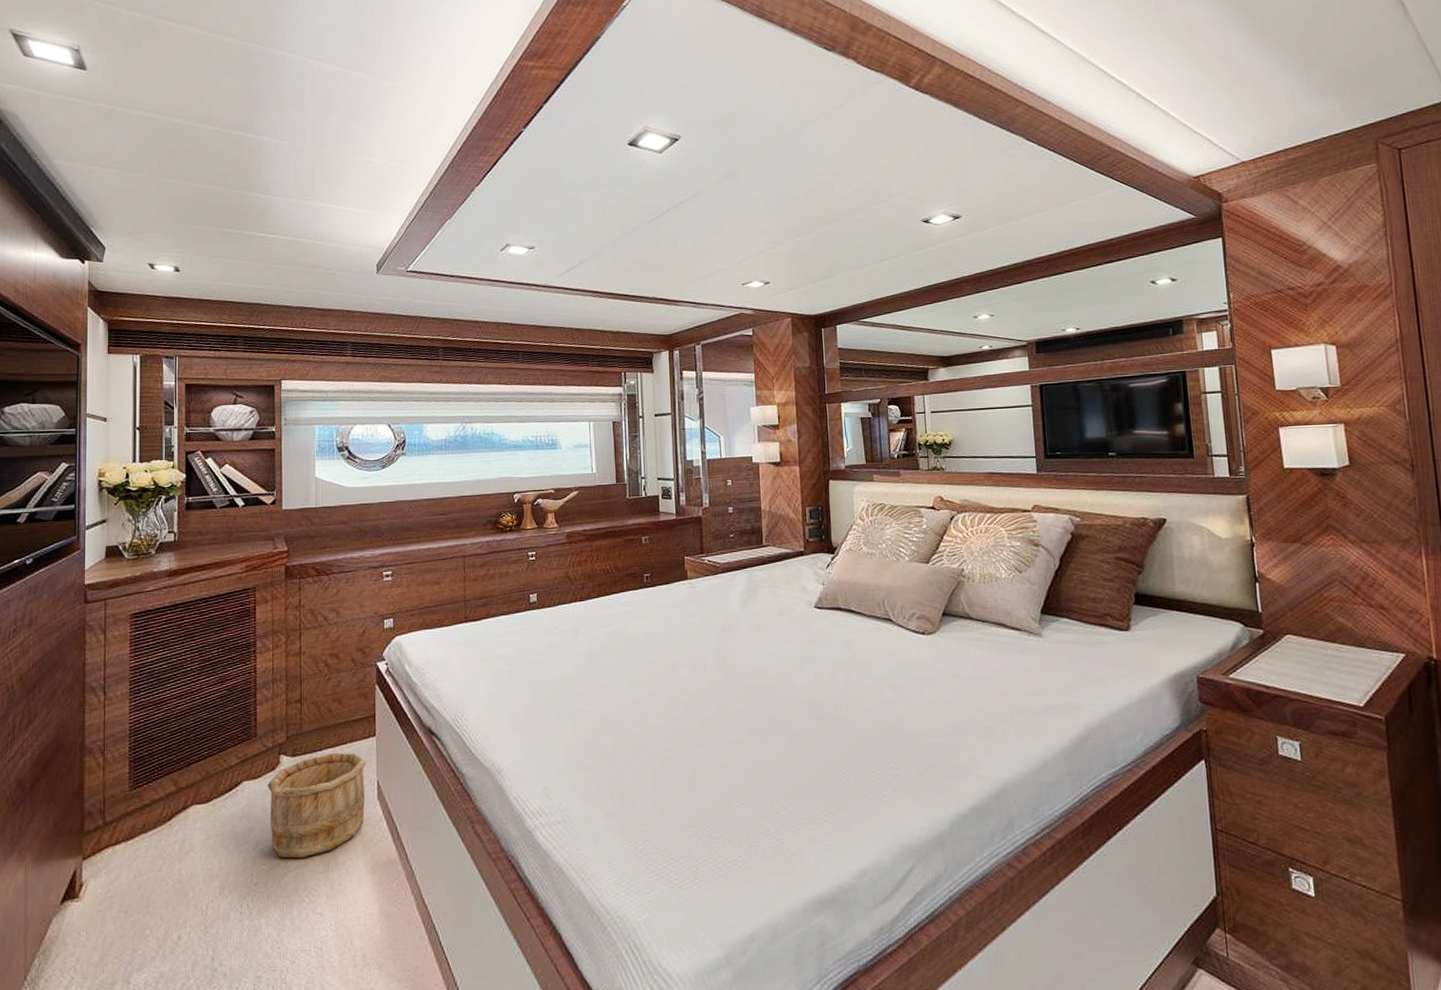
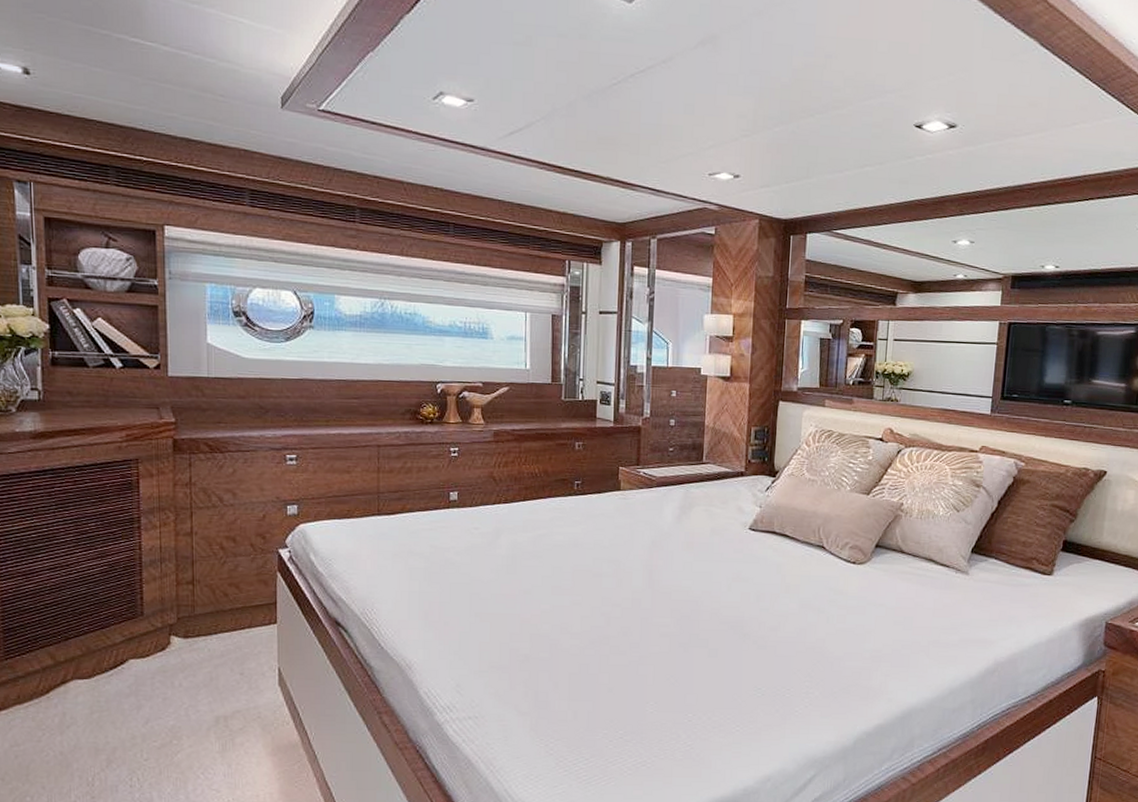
wooden bucket: present [267,752,367,858] -> none [156,637,267,738]

